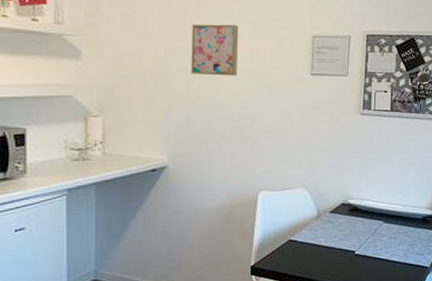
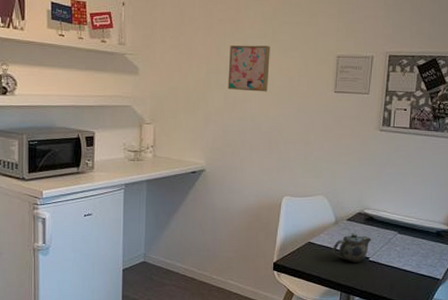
teapot: none [315,226,357,258] -> present [332,233,372,262]

